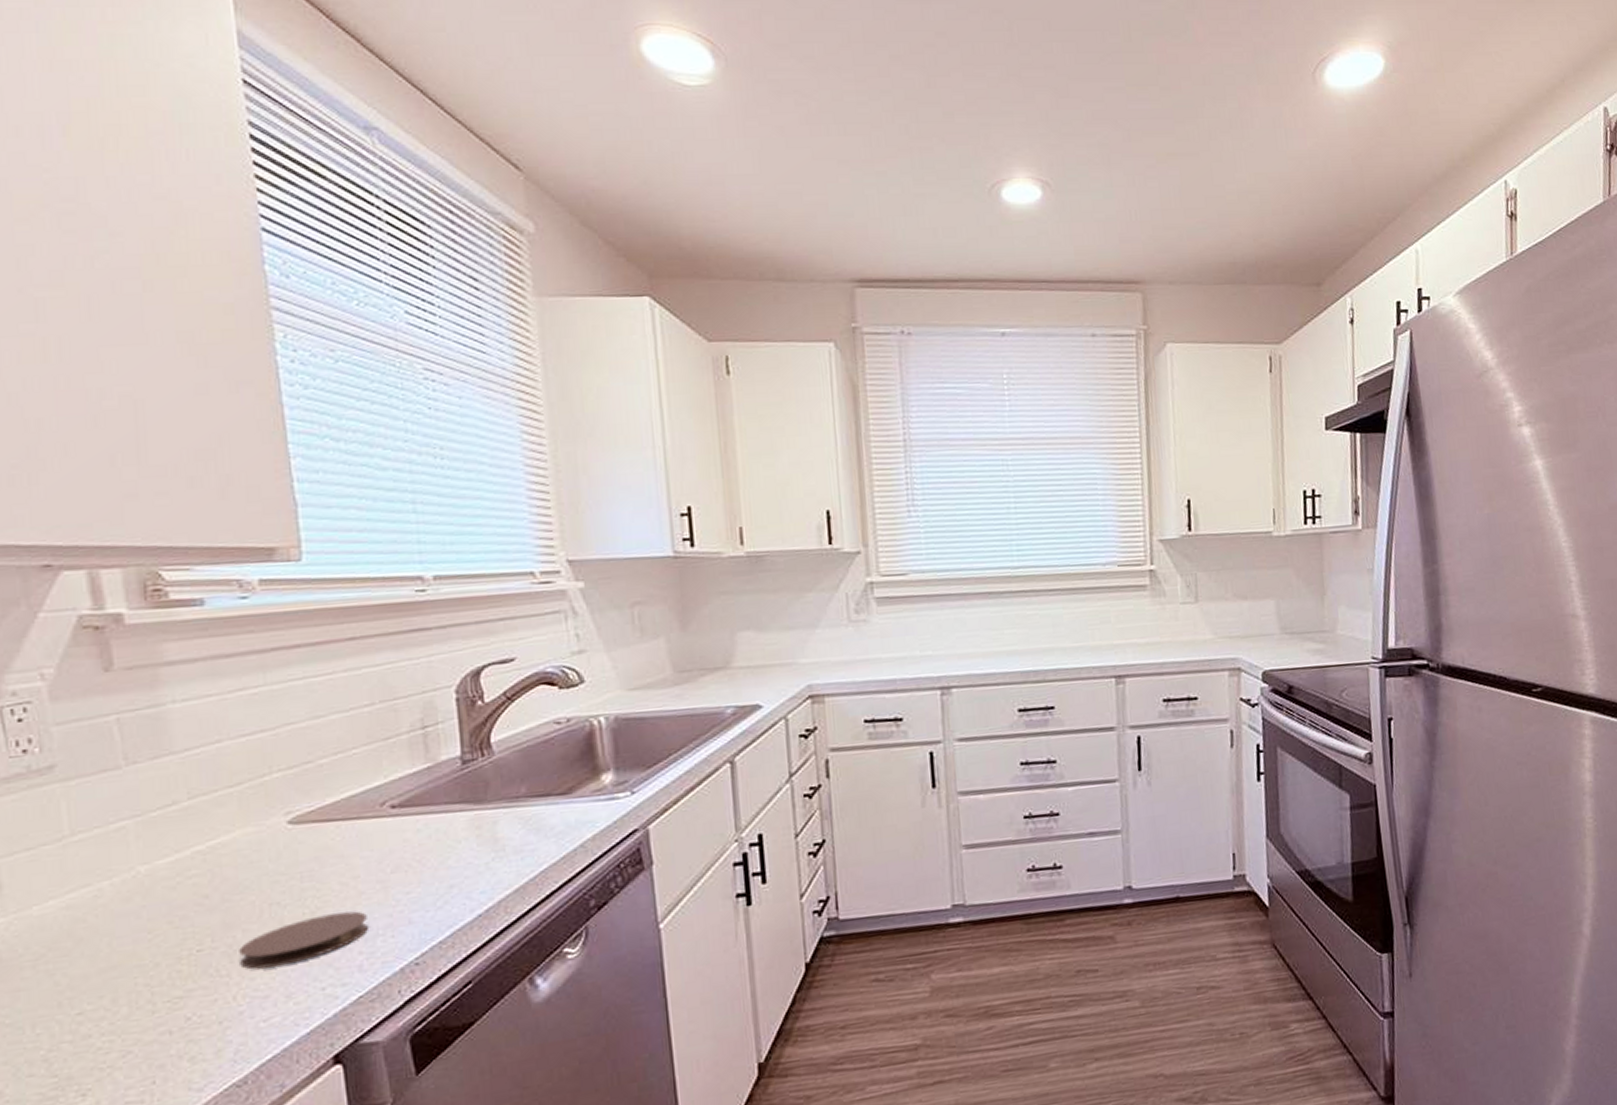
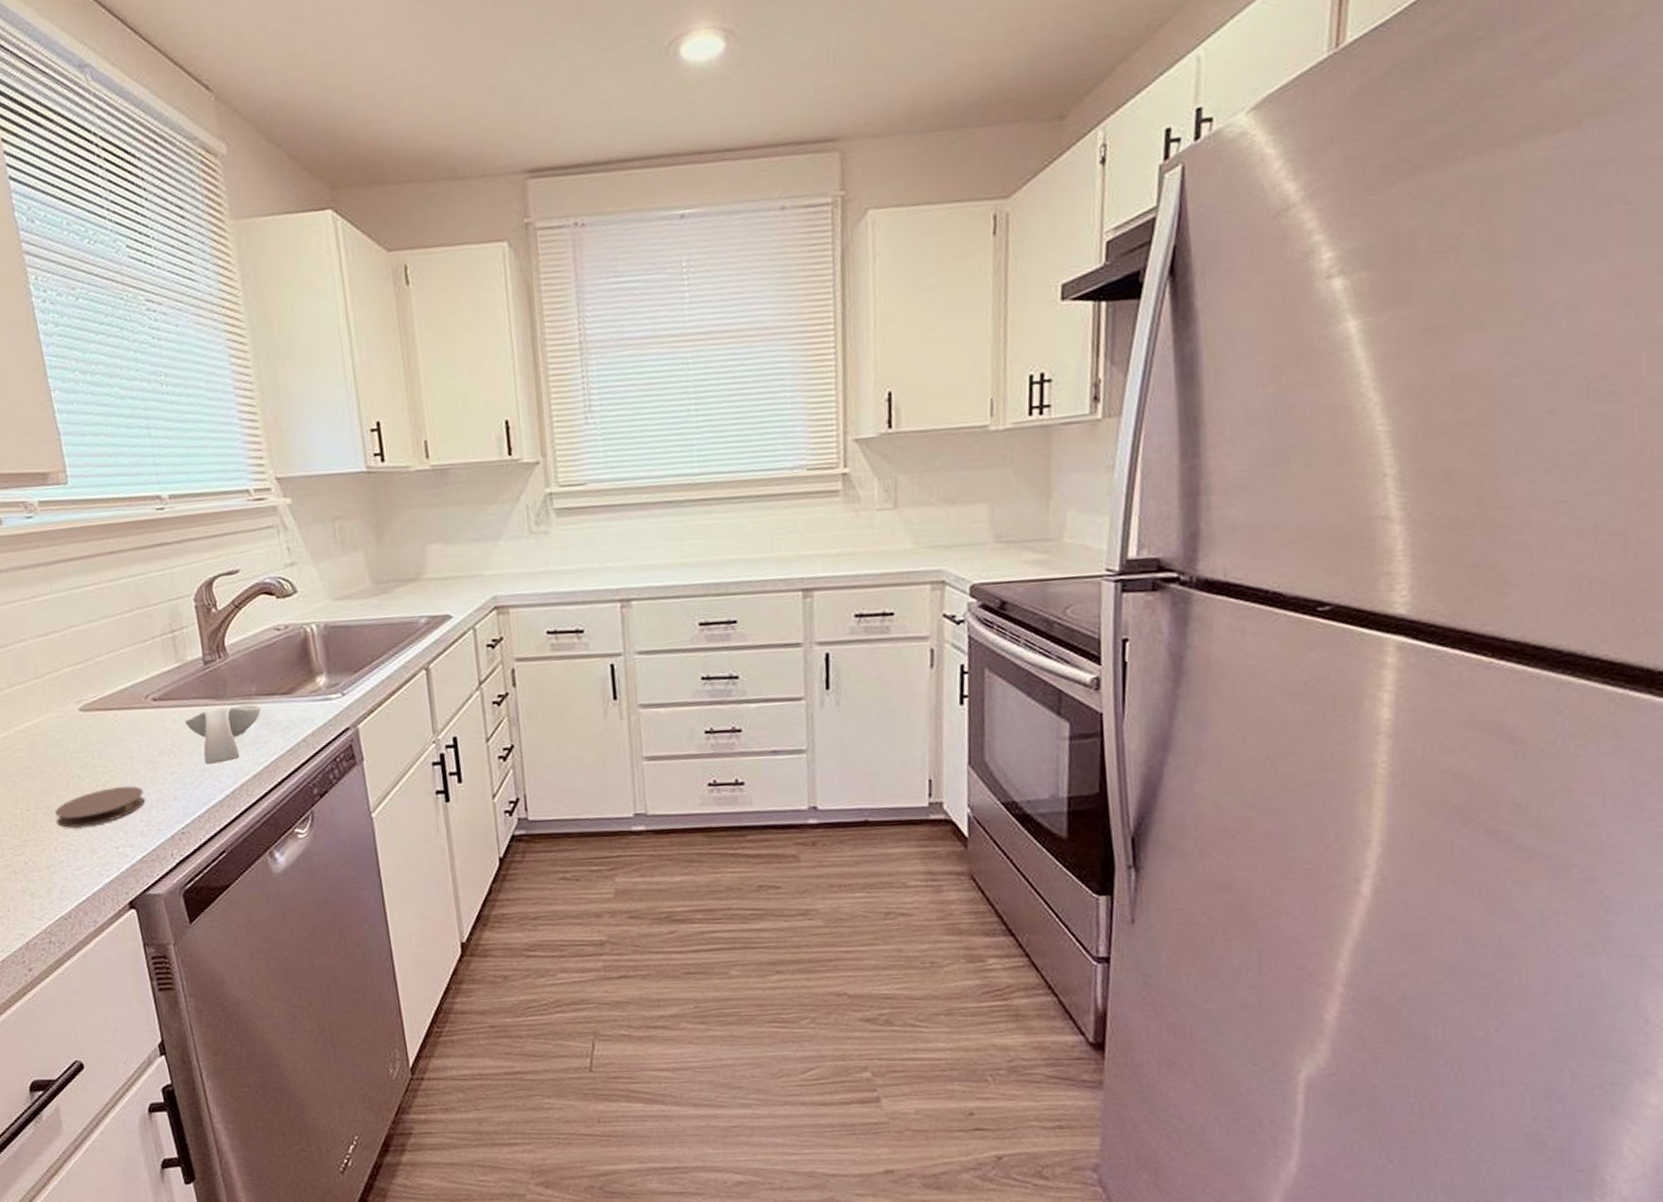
spoon rest: none [431,808,532,880] -> present [185,705,262,764]

